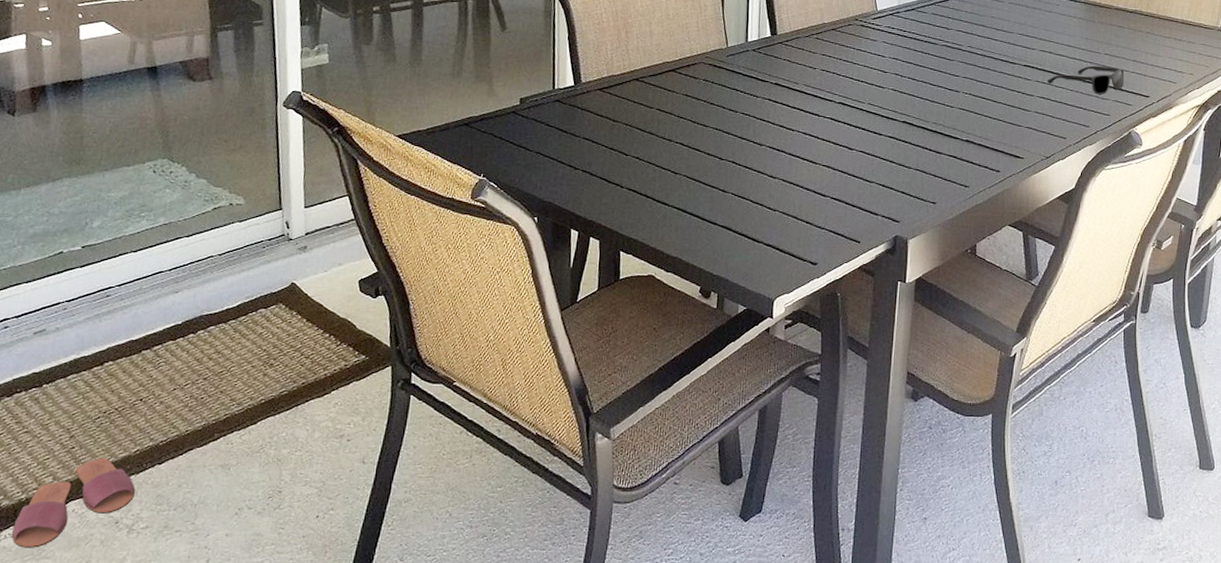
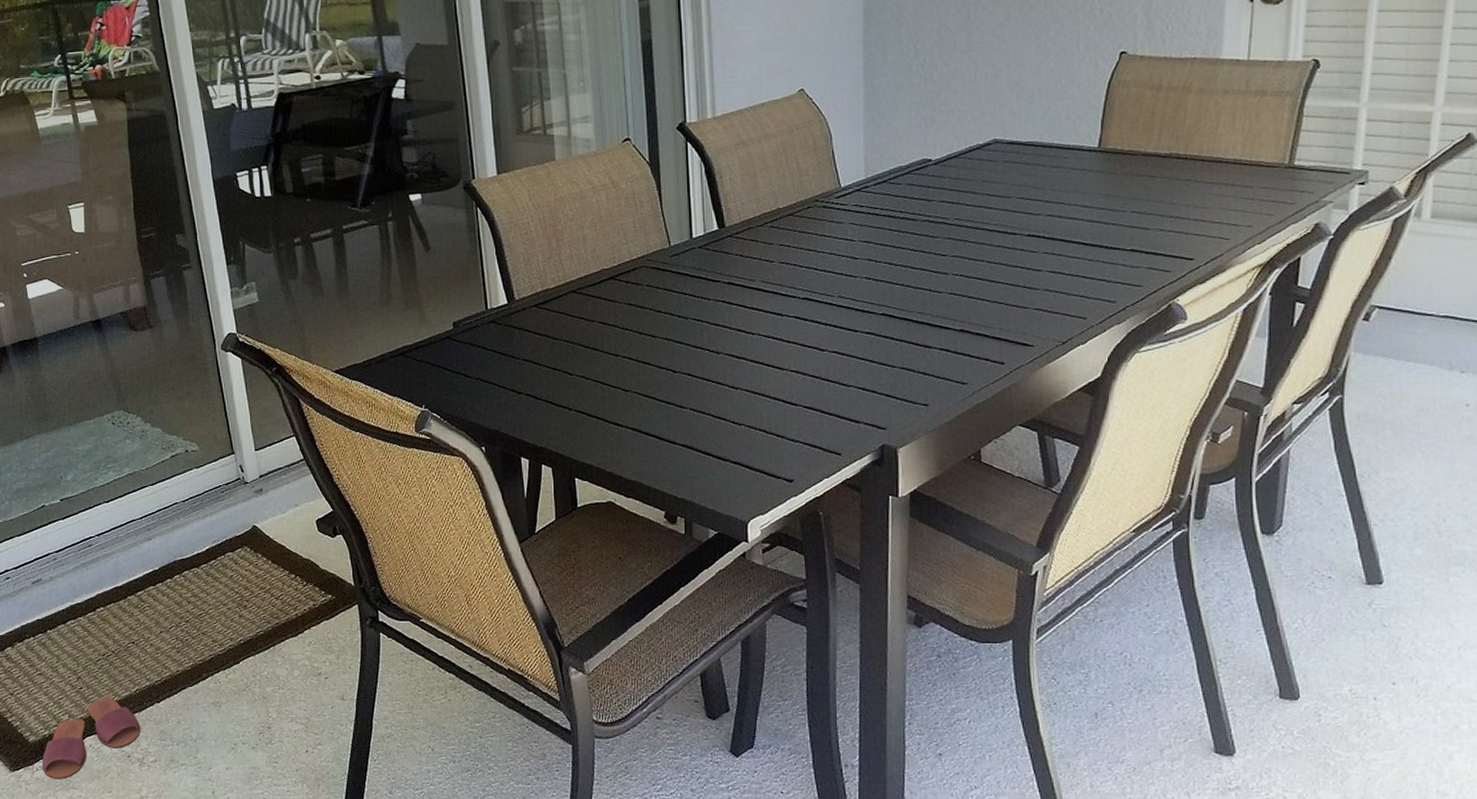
sunglasses: present [1048,65,1125,95] -> none [1059,227,1159,262]

